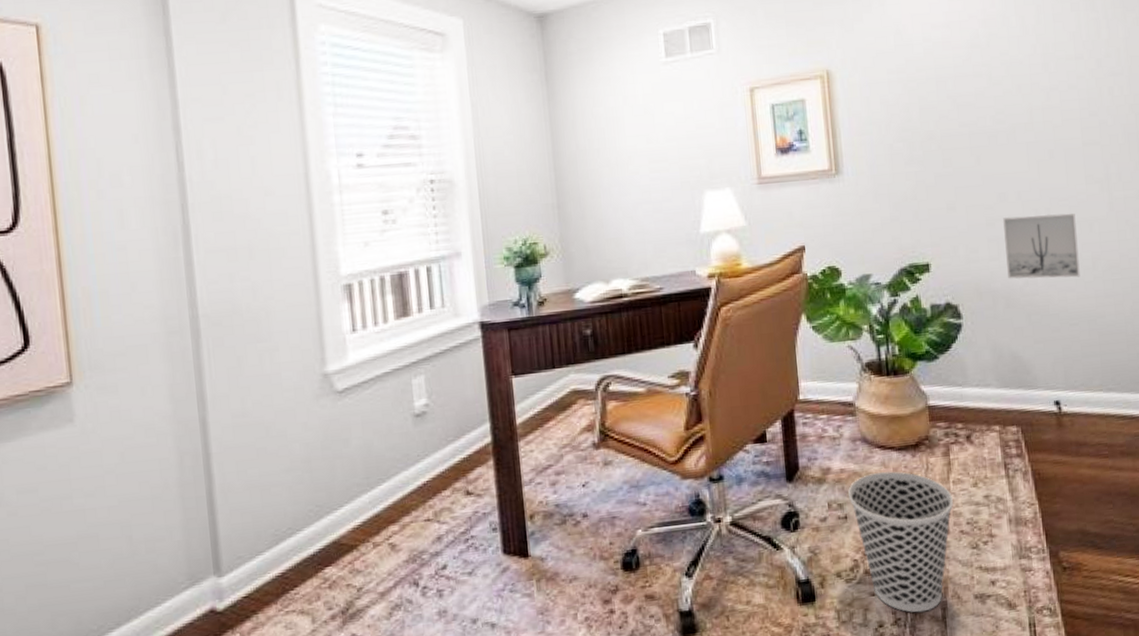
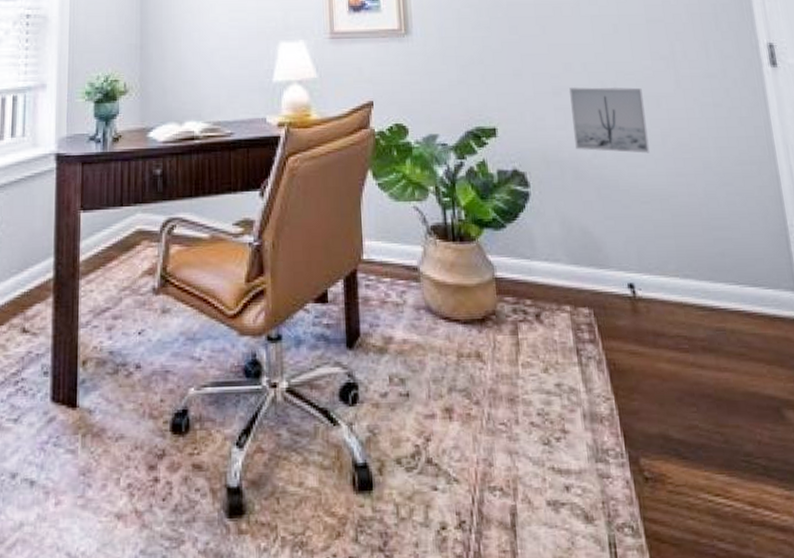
wastebasket: present [848,471,953,613] -> none [411,347,522,516]

